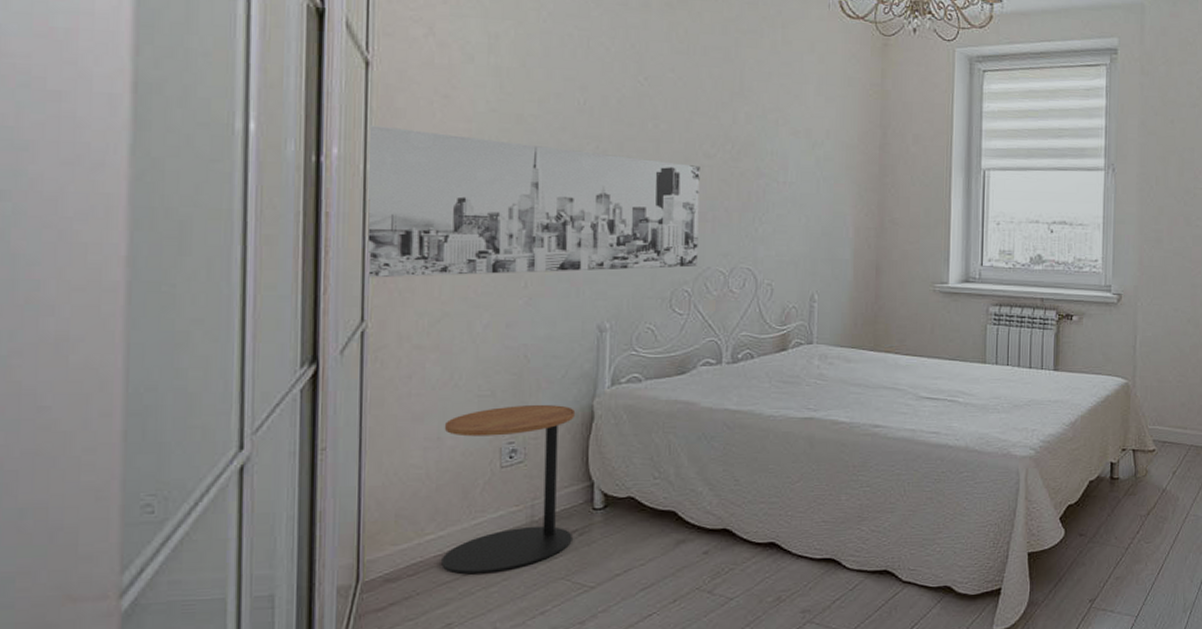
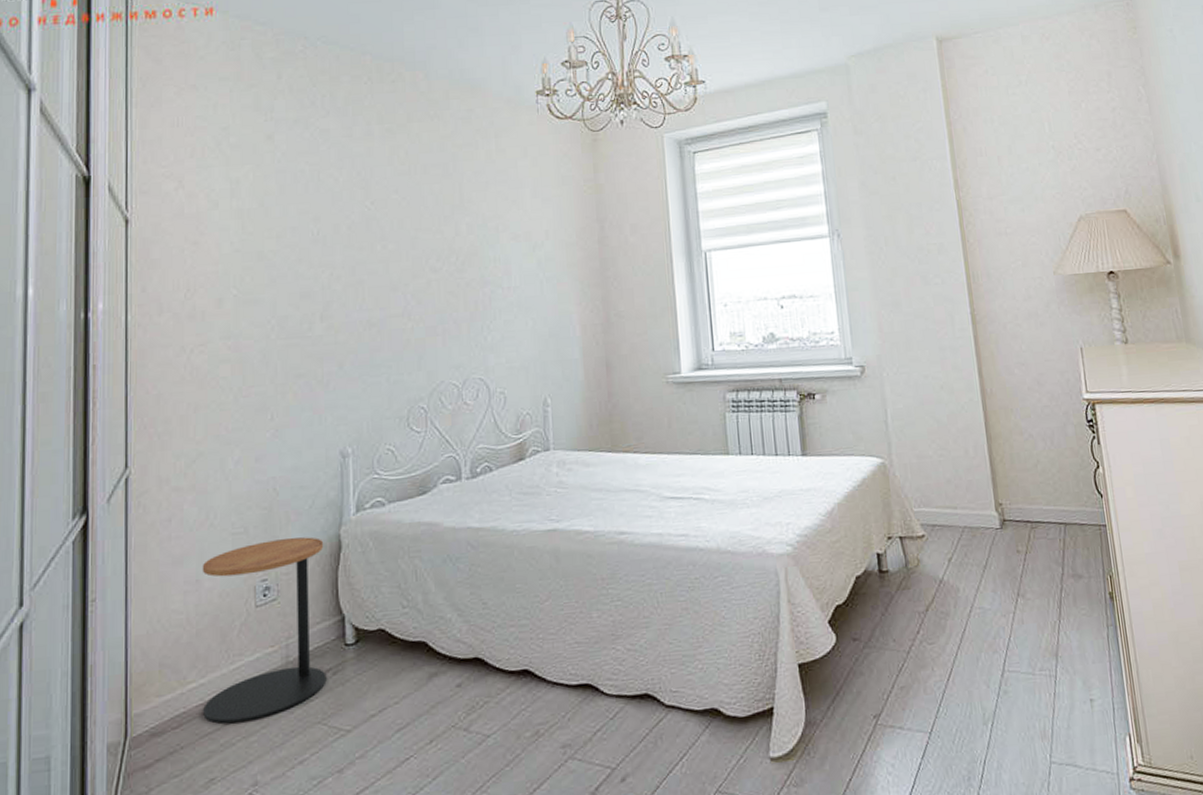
wall art: present [368,125,700,278] -> none [130,277,431,425]

